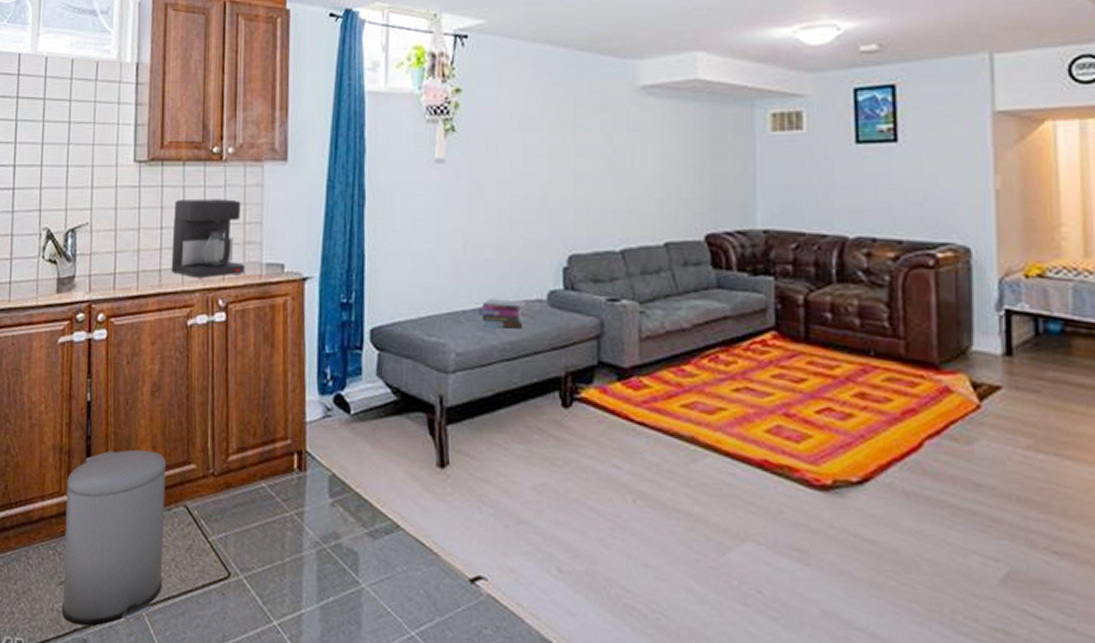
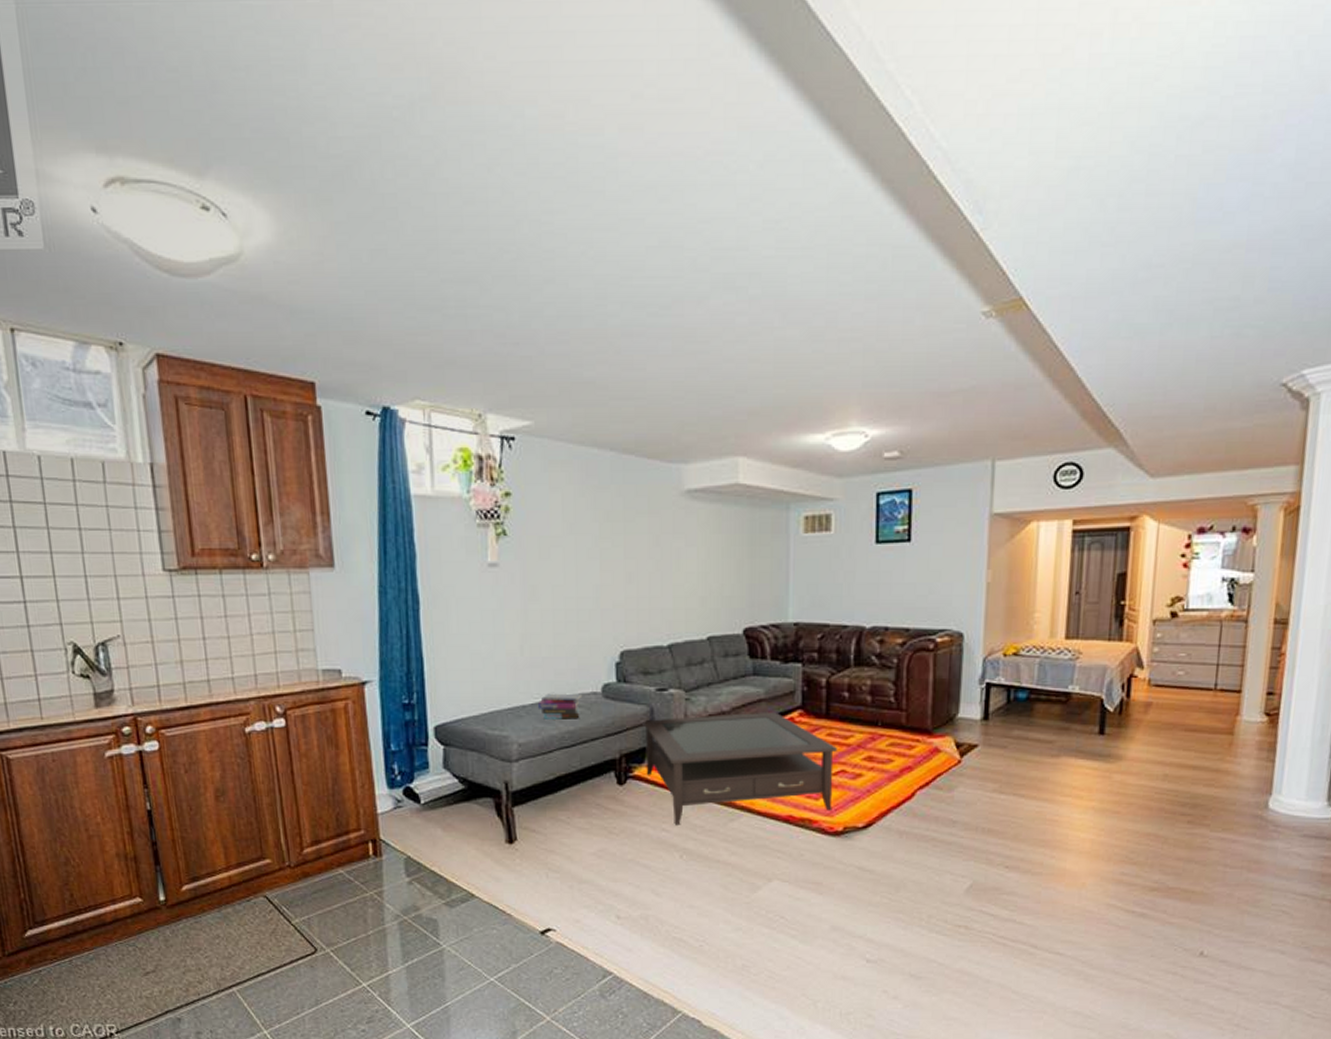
pedal bin: present [61,449,167,626] -> none [137,850,251,1007]
coffee maker: present [171,198,244,279] -> none [215,607,300,687]
coffee table: none [591,331,822,461] -> present [642,711,838,825]

